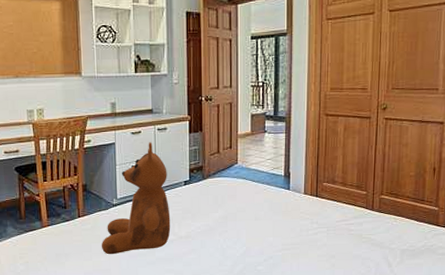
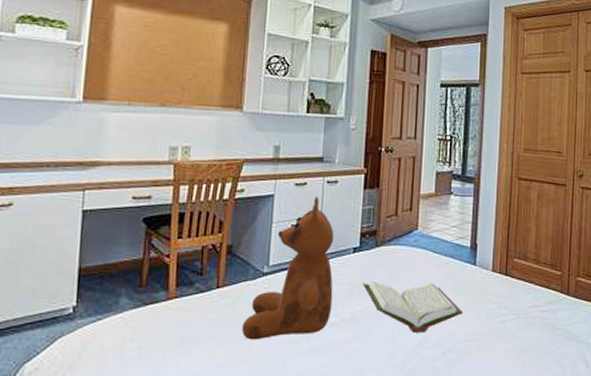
book: none [193,205,281,245] -> present [362,280,464,333]

